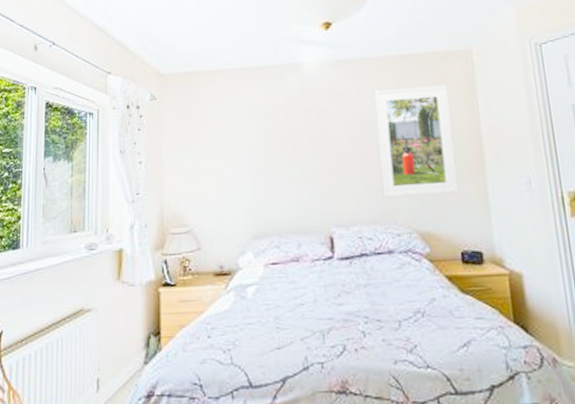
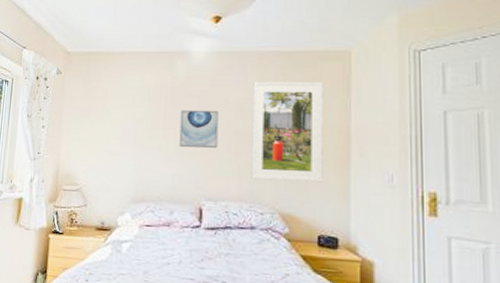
wall art: none [297,125,343,171] -> present [179,109,219,149]

